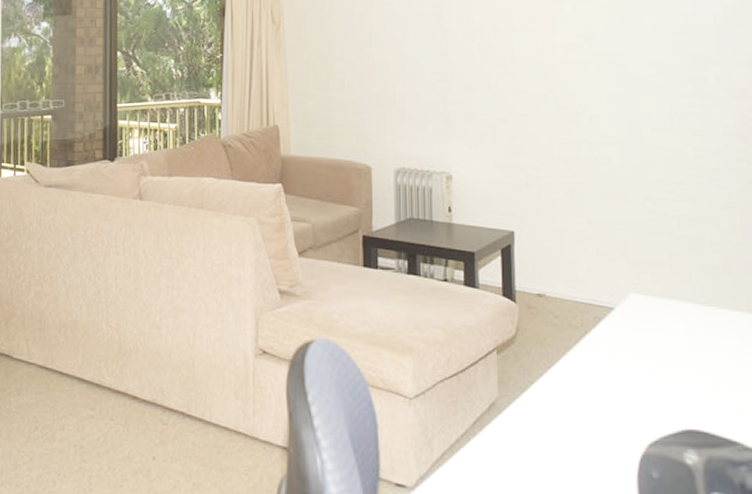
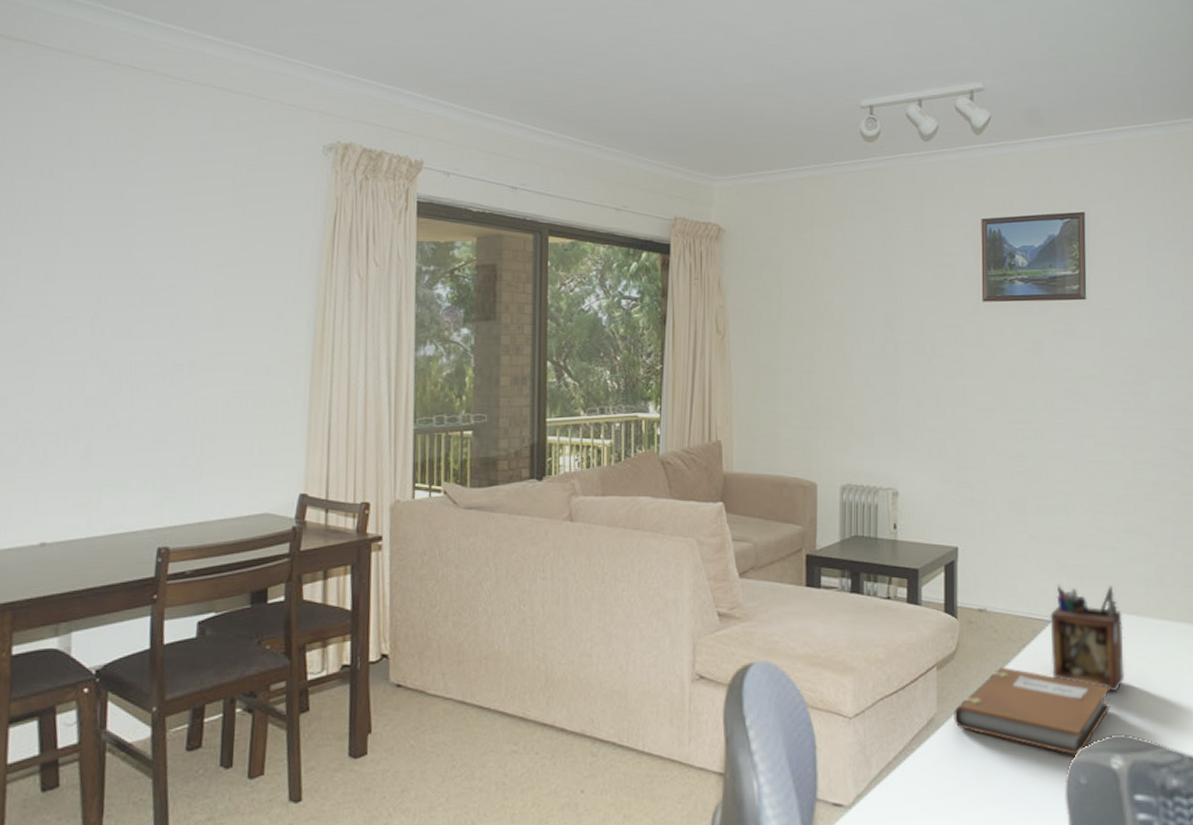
notebook: none [516,353,681,449] -> present [954,667,1110,756]
desk organizer: none [612,270,695,384] -> present [1050,584,1125,692]

